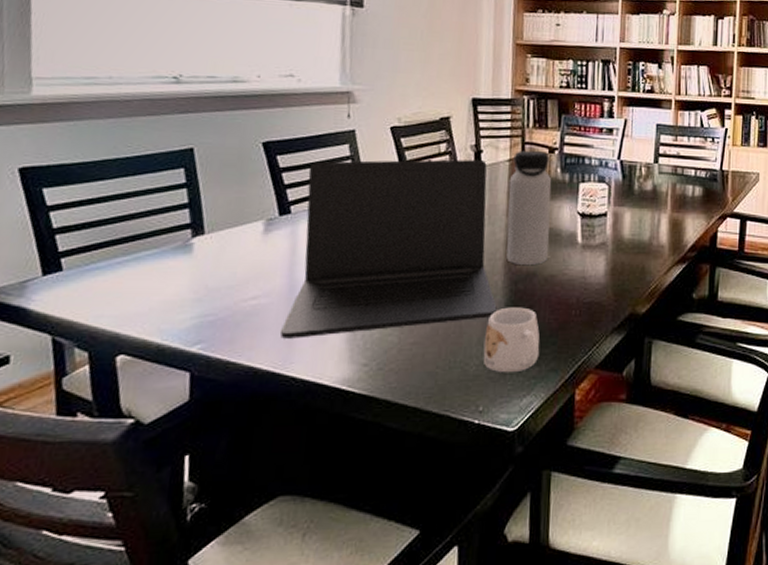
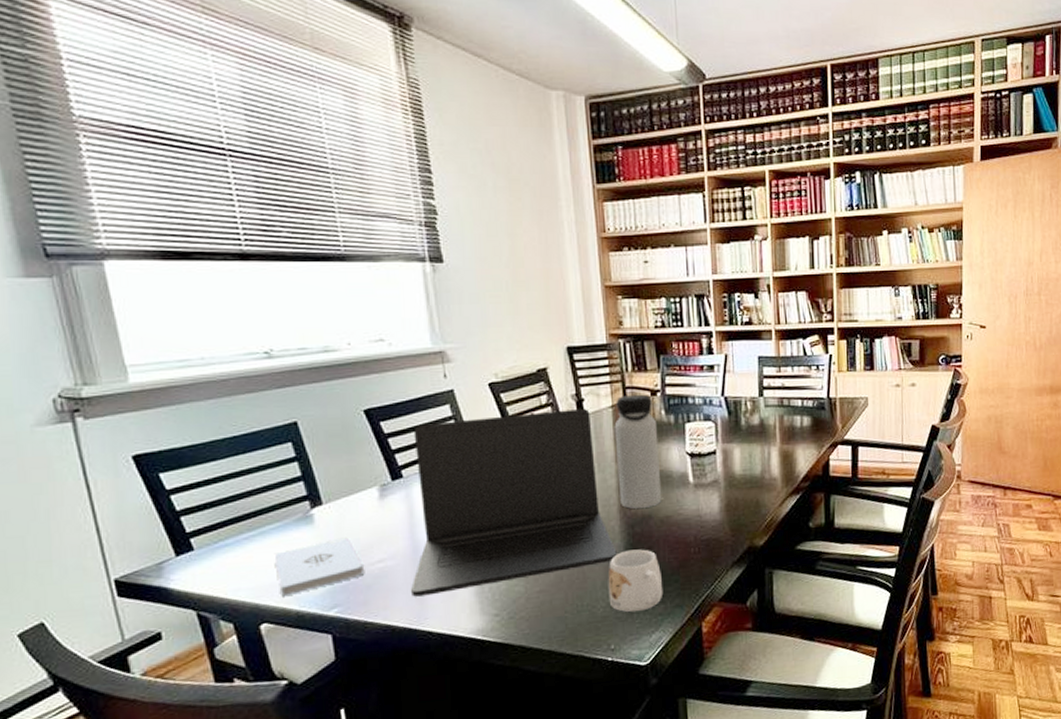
notepad: none [144,270,237,328] -> present [274,537,365,597]

